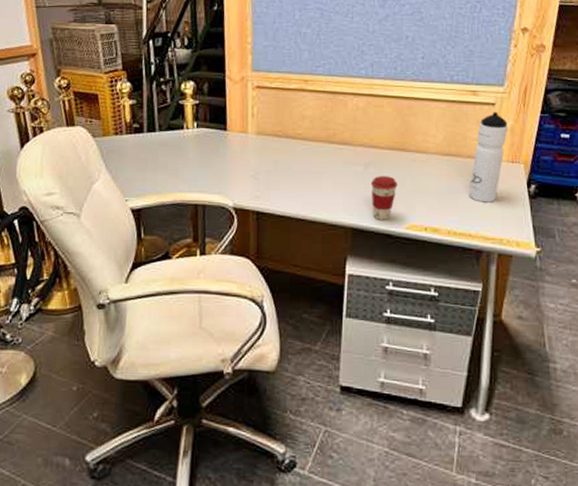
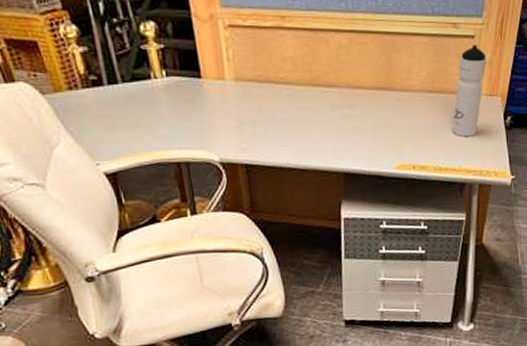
coffee cup: present [370,176,397,220] -> none [359,117,385,163]

